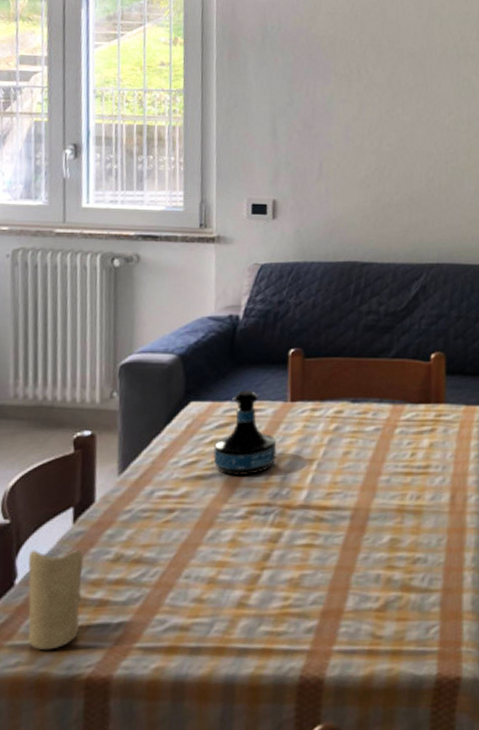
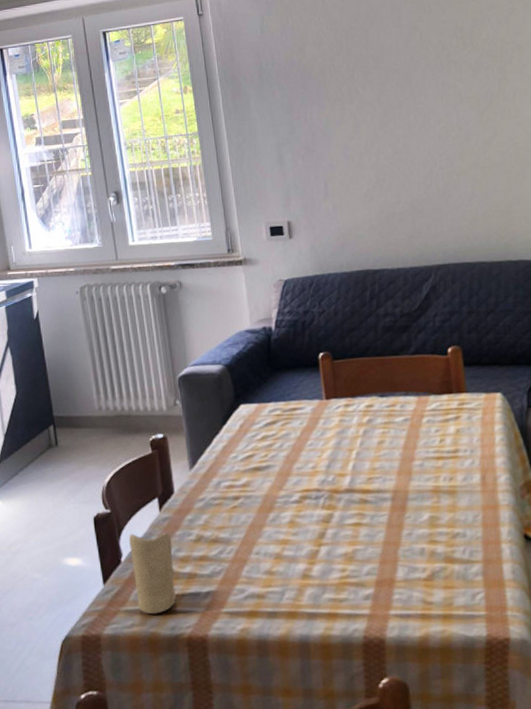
tequila bottle: present [213,390,277,476] -> none [265,391,320,466]

